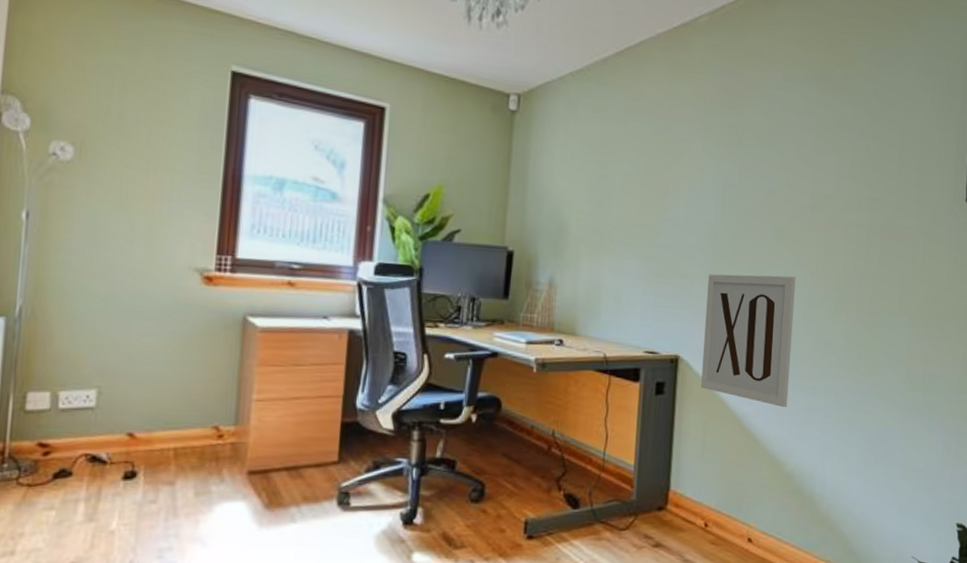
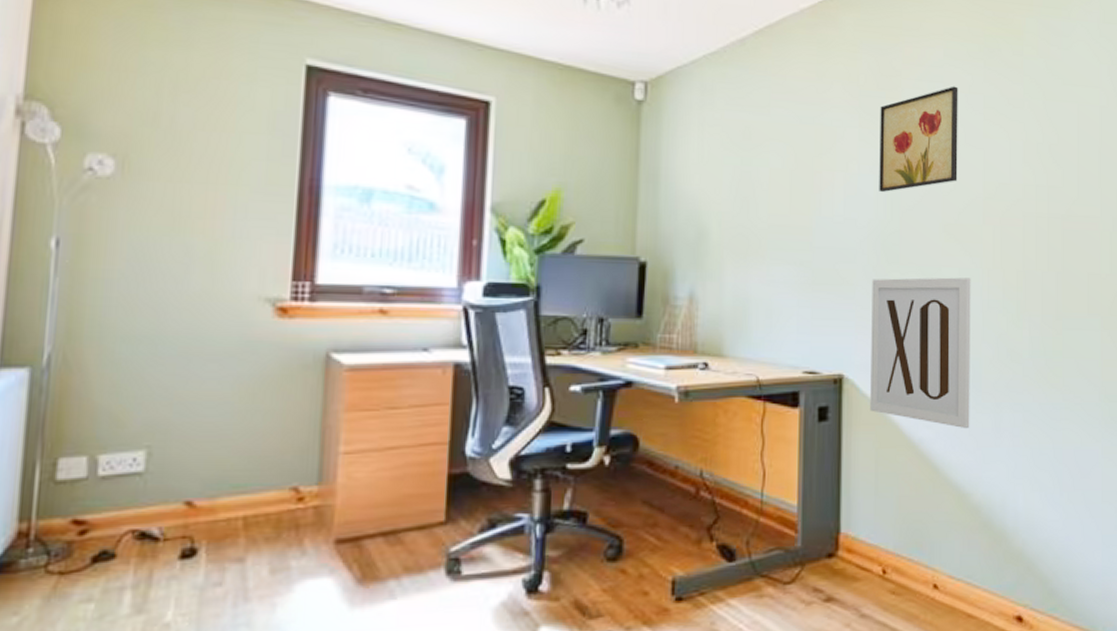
wall art: none [719,106,794,199] -> present [879,86,958,192]

